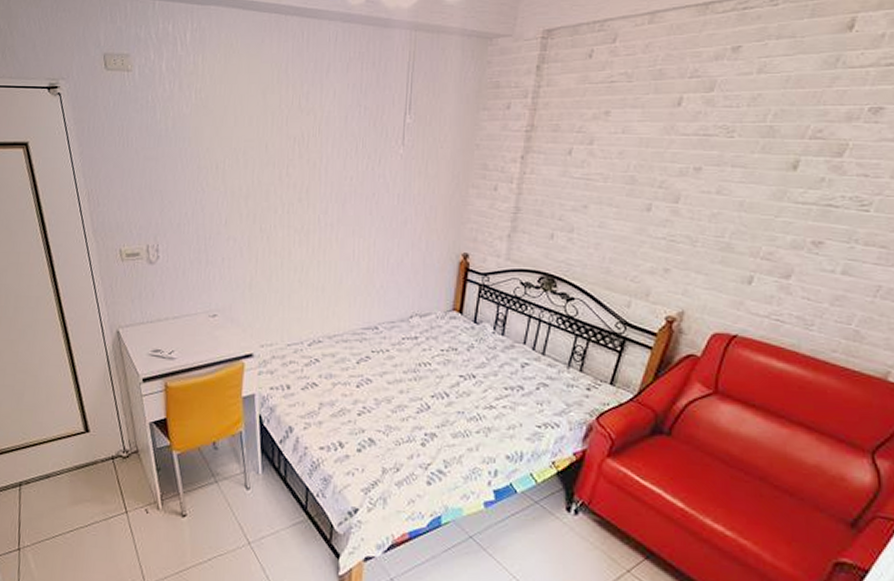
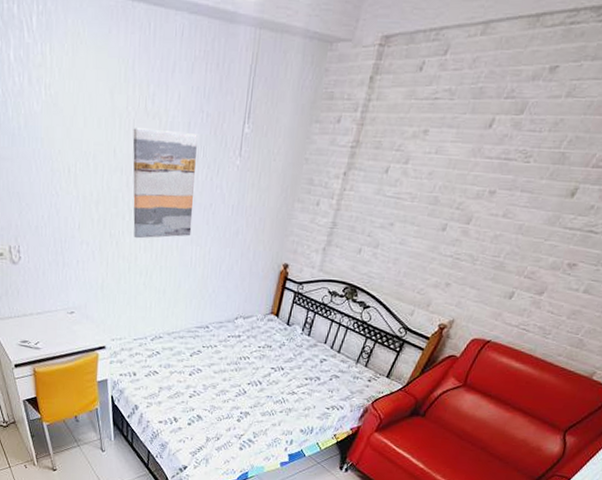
wall art: none [286,124,356,232] -> present [132,128,198,239]

